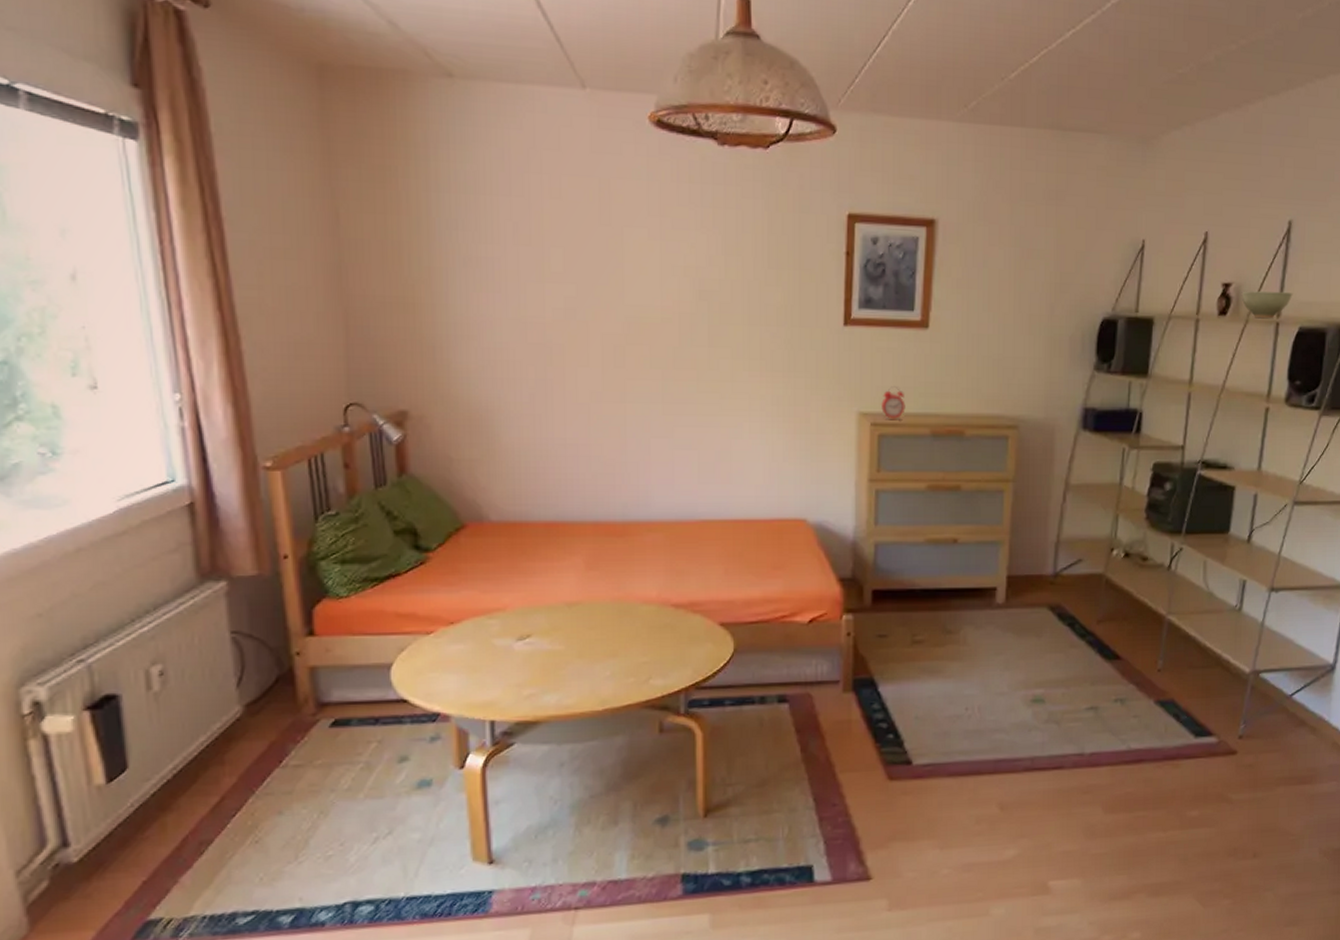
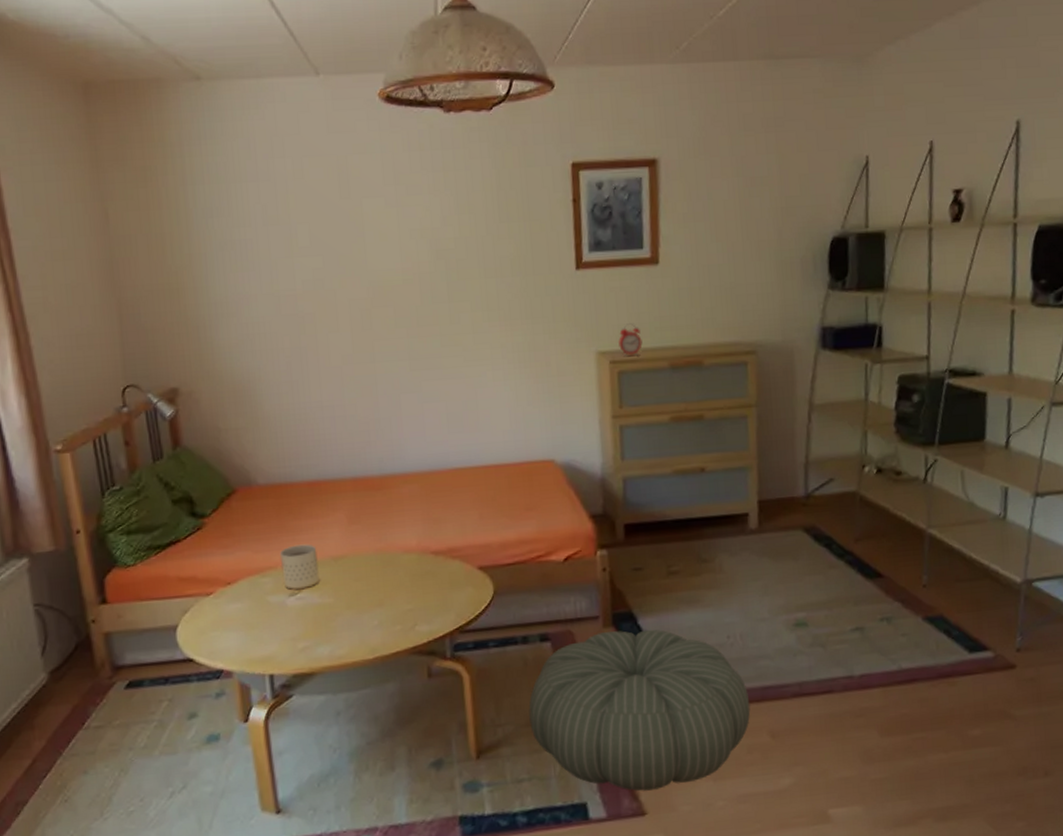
mug: none [509,587,551,634] -> present [279,544,320,590]
pouf: none [761,696,982,856] -> present [528,629,751,791]
bowl: present [1241,291,1293,319] -> none [974,191,1029,222]

